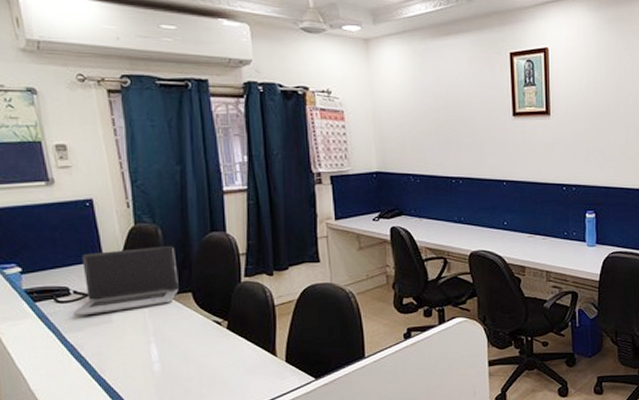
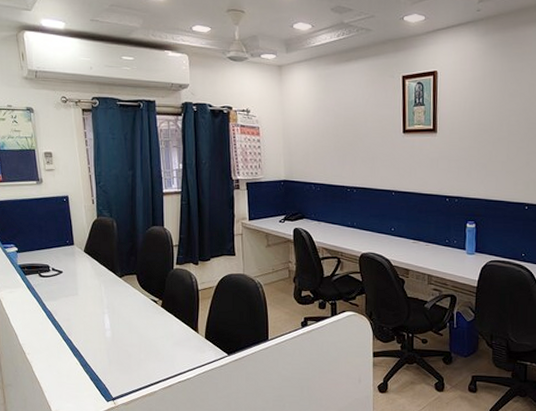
laptop computer: present [72,245,179,316] -> none [51,235,127,289]

